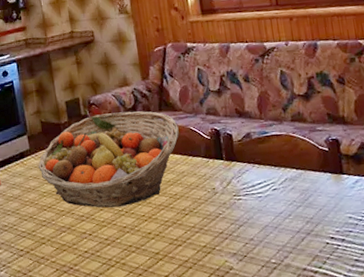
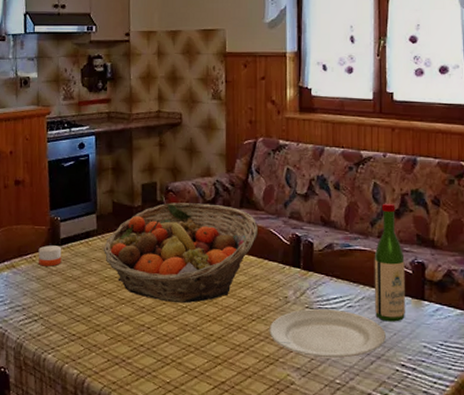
plate: none [202,193,313,241] -> present [269,308,386,359]
wine bottle: none [290,87,328,199] -> present [374,203,405,322]

